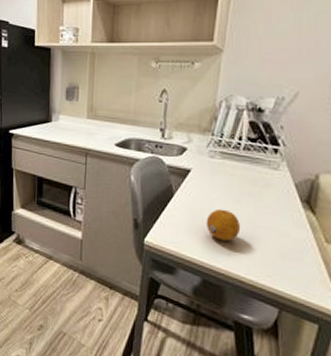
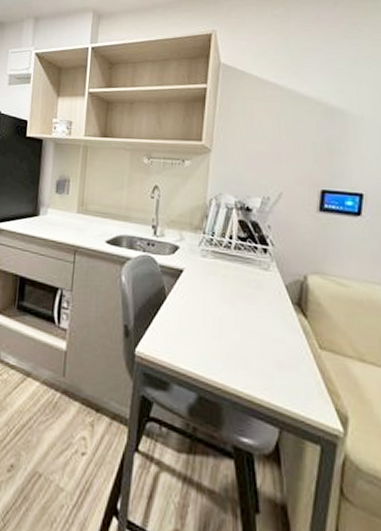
fruit: present [206,209,241,241] -> none [200,312,236,350]

